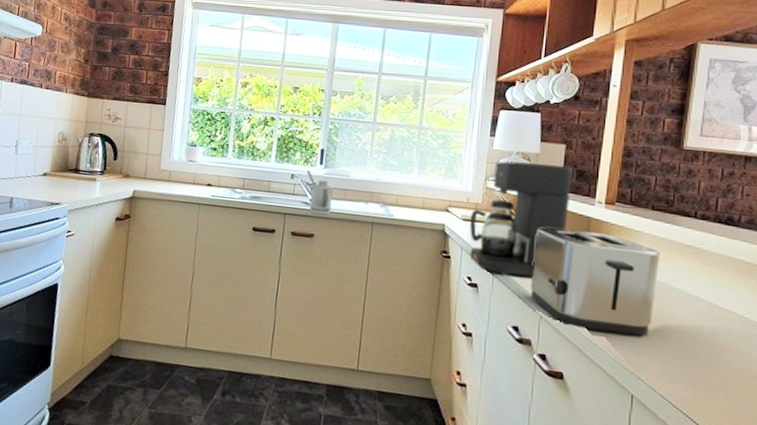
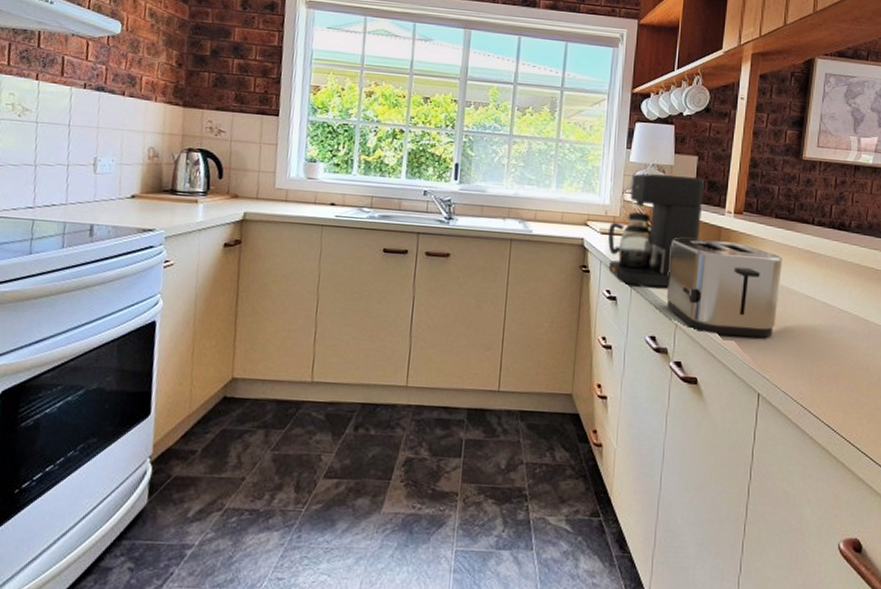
soap dispenser: present [306,170,334,215] -> none [440,186,469,233]

